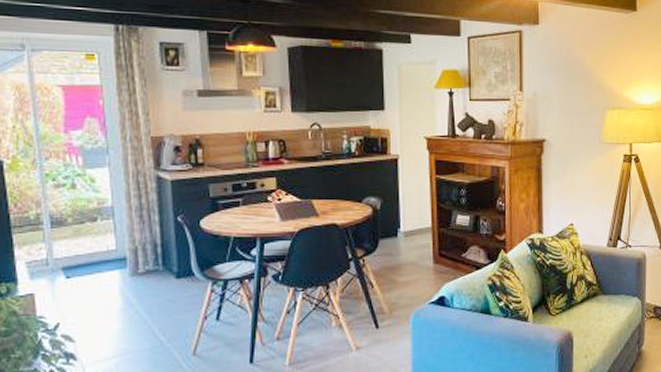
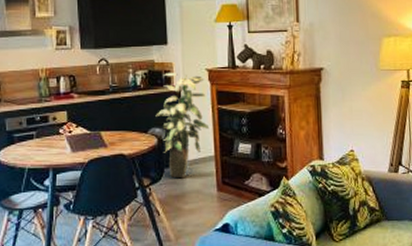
indoor plant: none [370,139,427,250] -> present [155,72,210,179]

